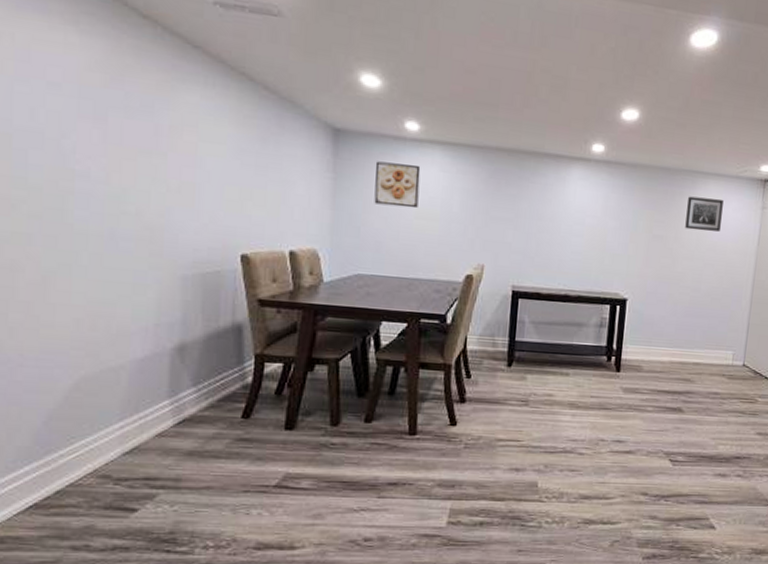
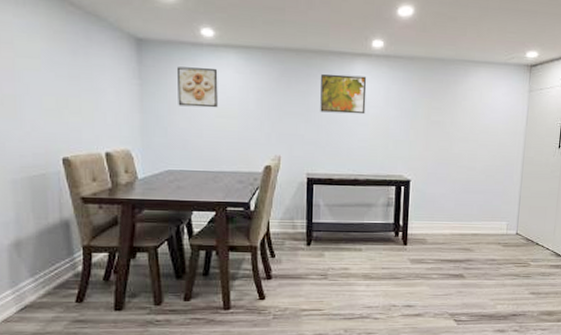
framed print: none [531,177,584,224] -> present [320,74,367,115]
wall art: present [685,196,723,232] -> none [460,84,494,115]

